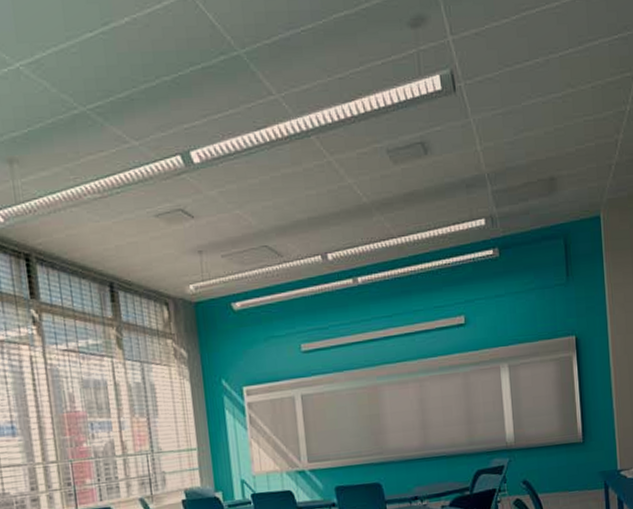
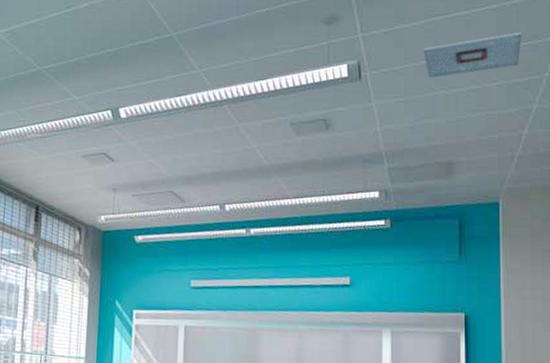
ceiling vent: none [516,23,613,84] -> present [423,32,522,78]

